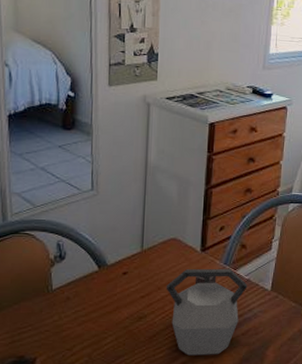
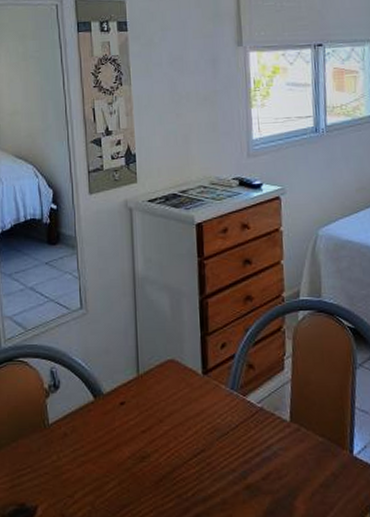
kettle: present [166,268,248,356] -> none [168,394,262,506]

